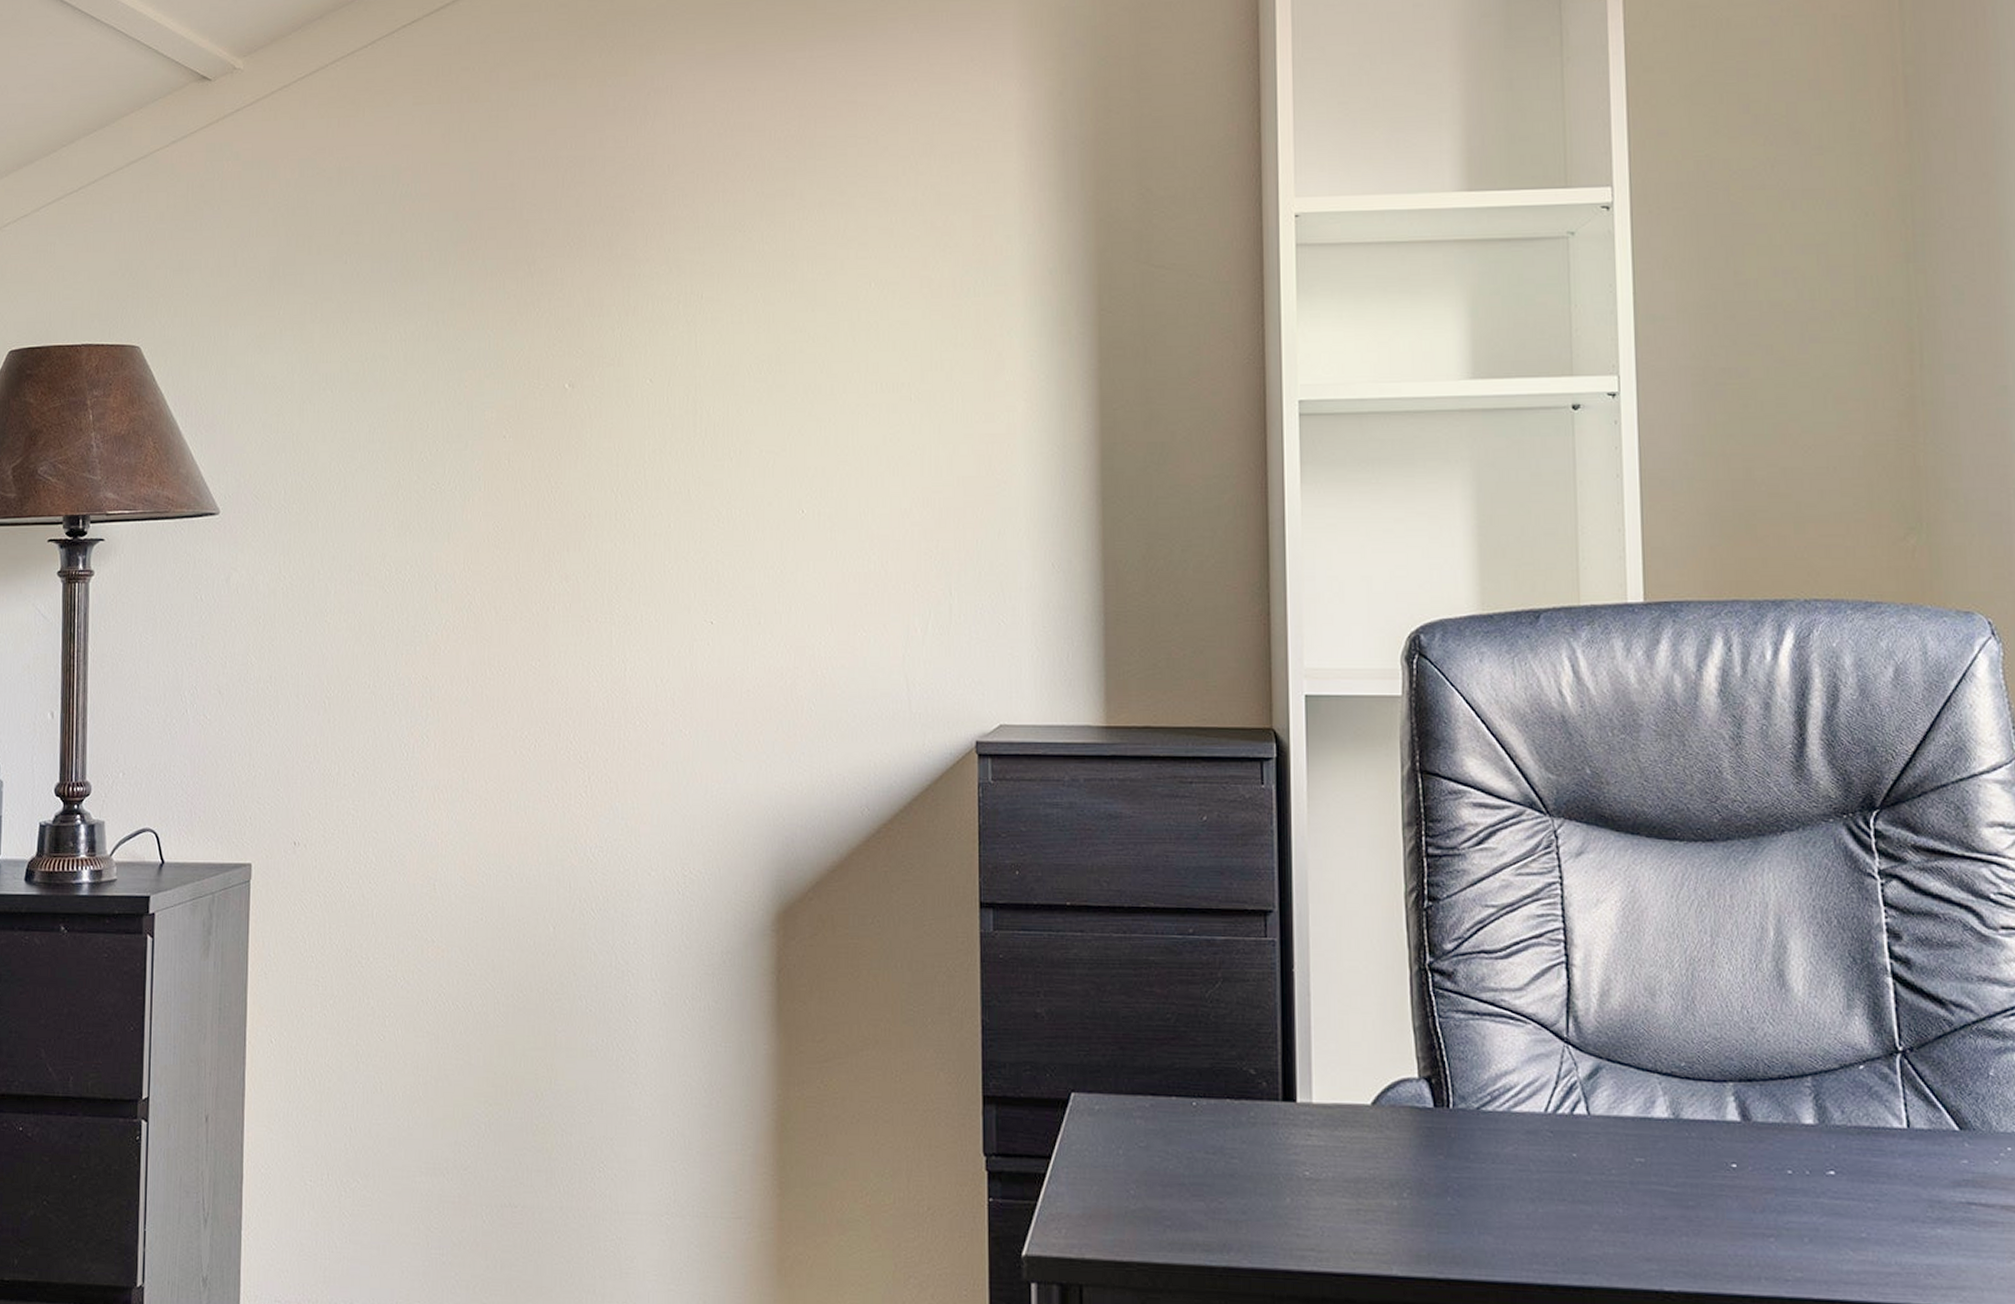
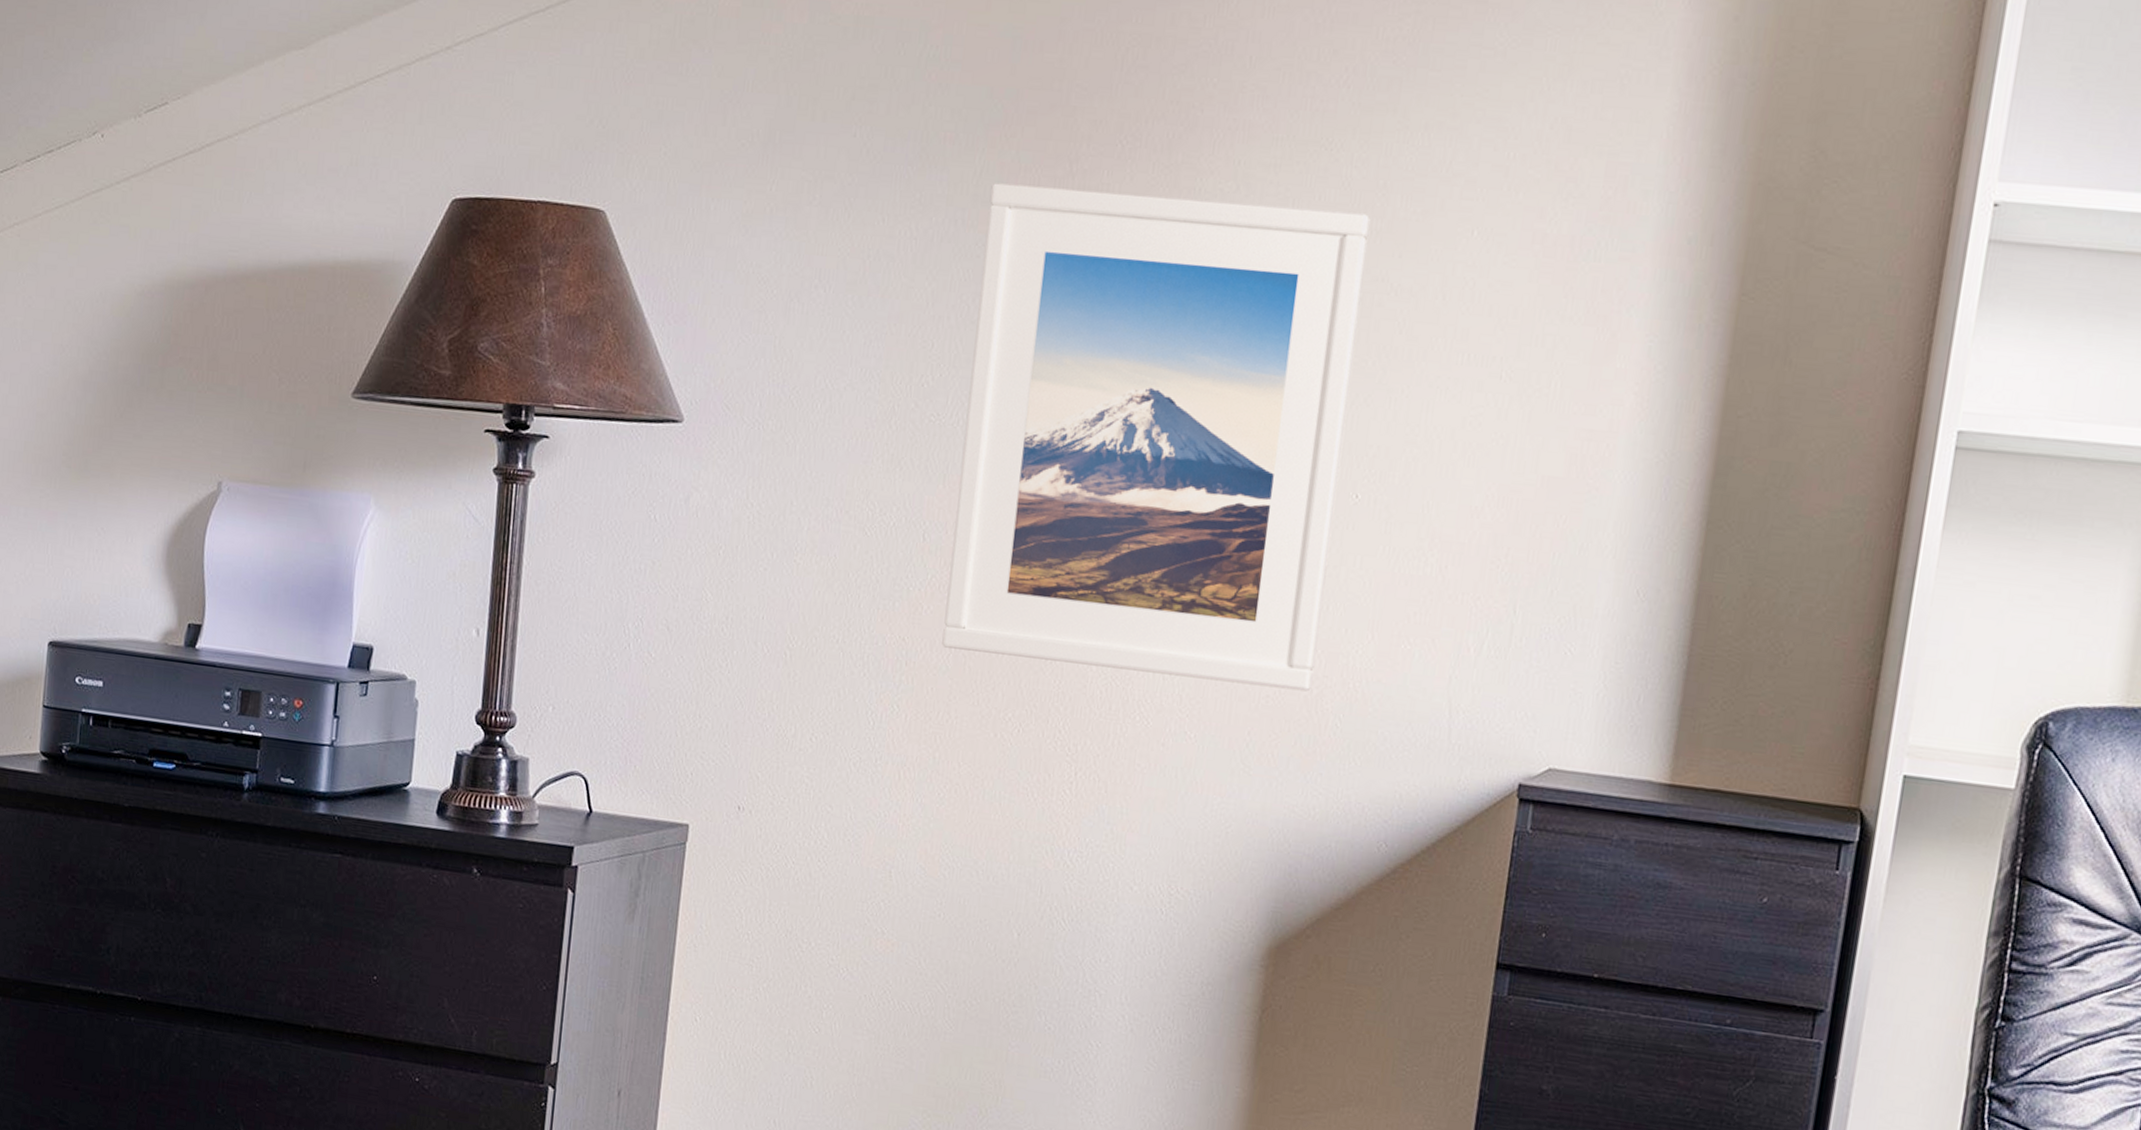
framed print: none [460,279,785,683] -> present [942,183,1371,692]

